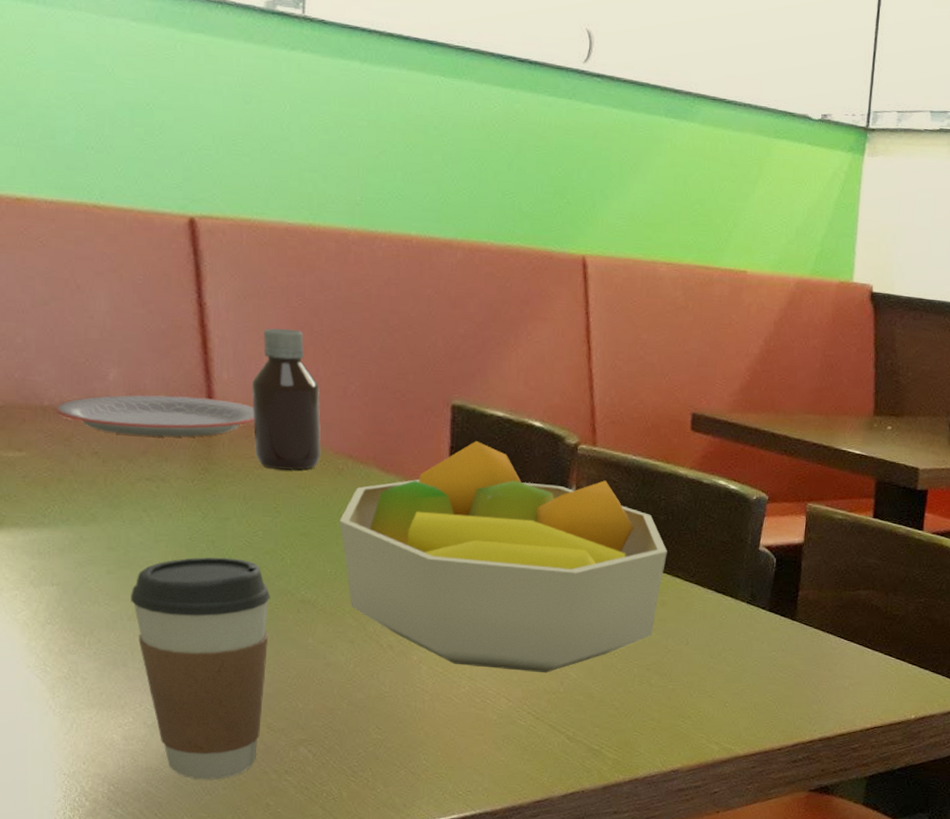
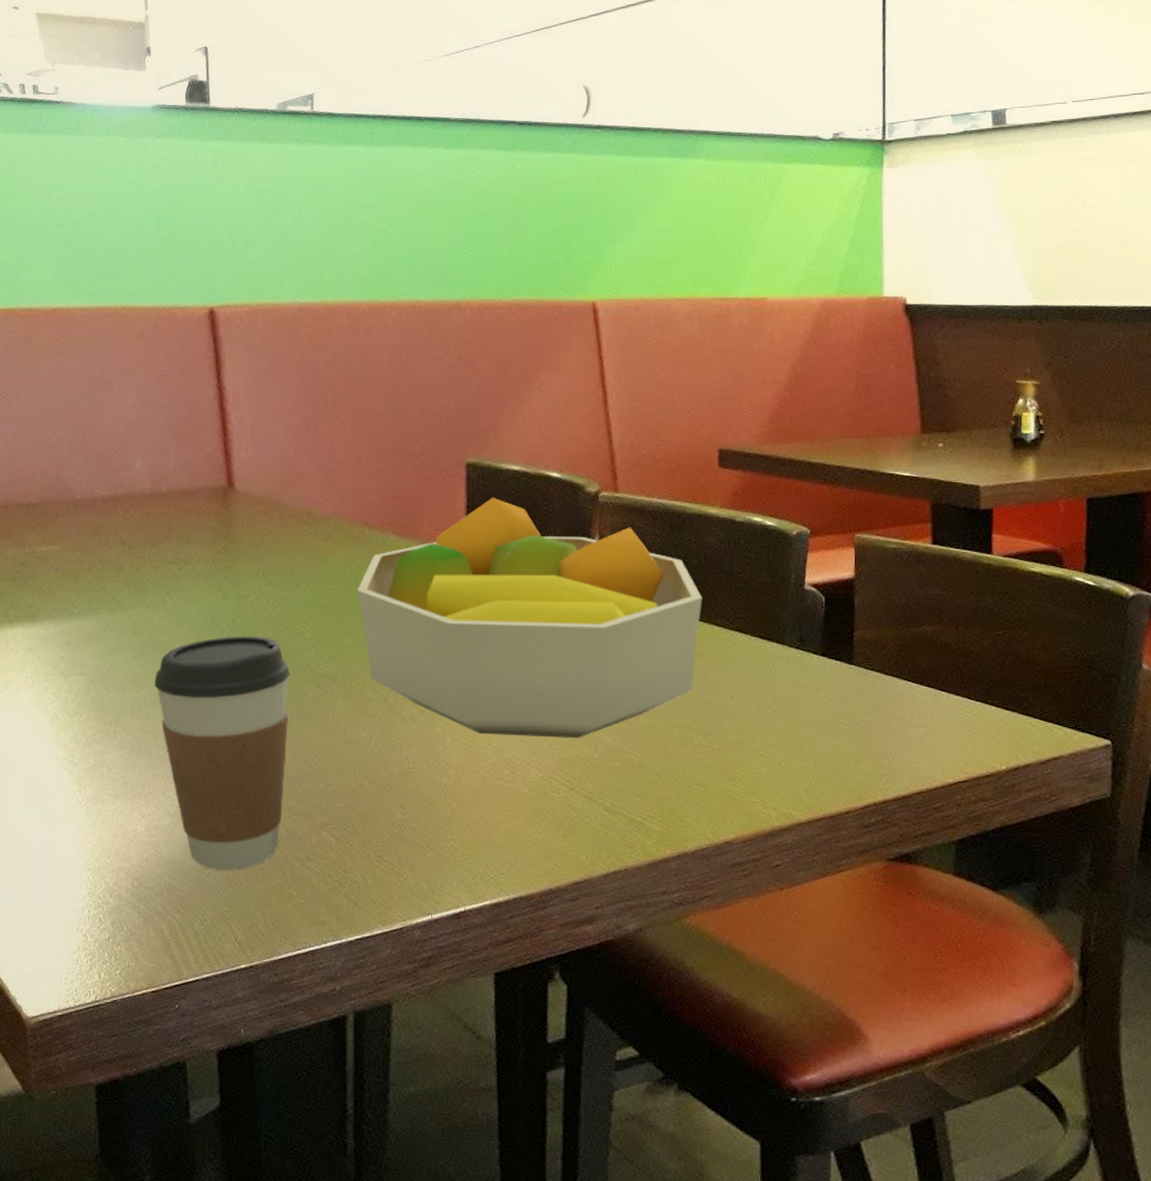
plate: present [56,394,255,437] -> none [86,478,273,521]
bottle: present [252,328,322,471] -> none [269,403,338,543]

